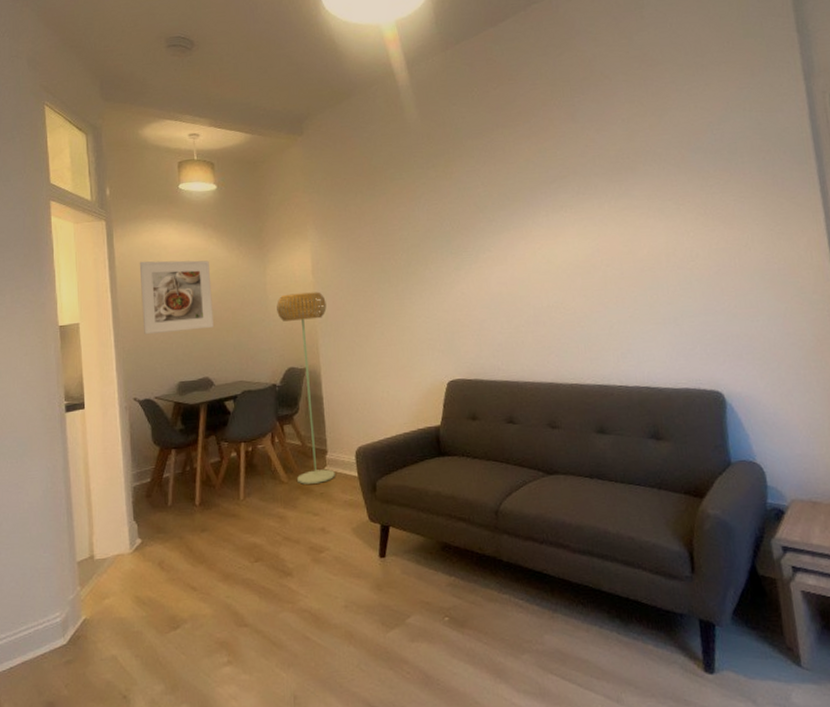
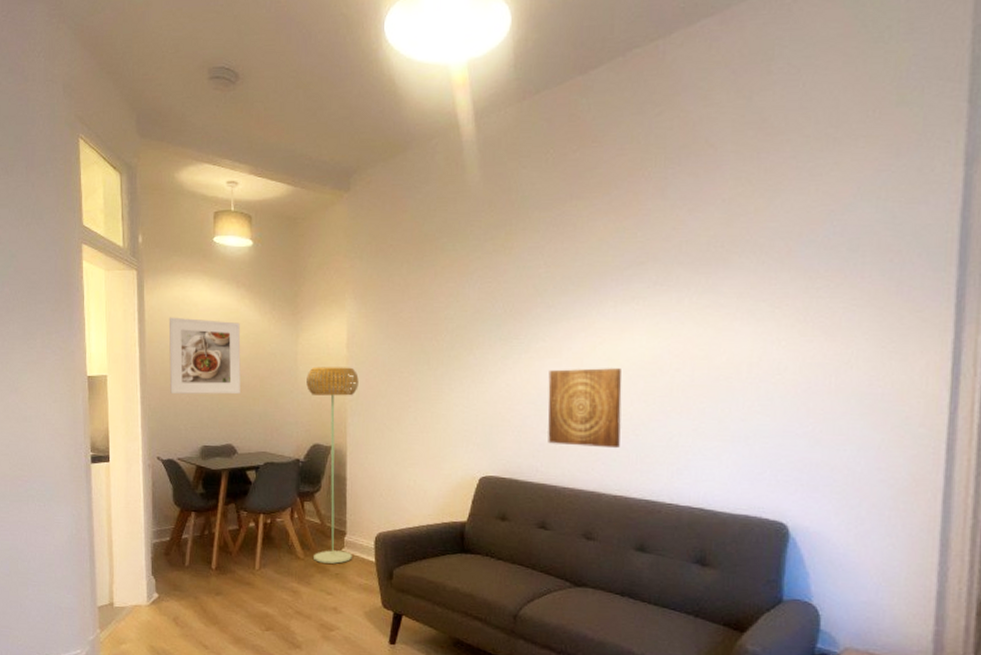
wall art: none [498,269,569,343] -> present [548,368,622,449]

